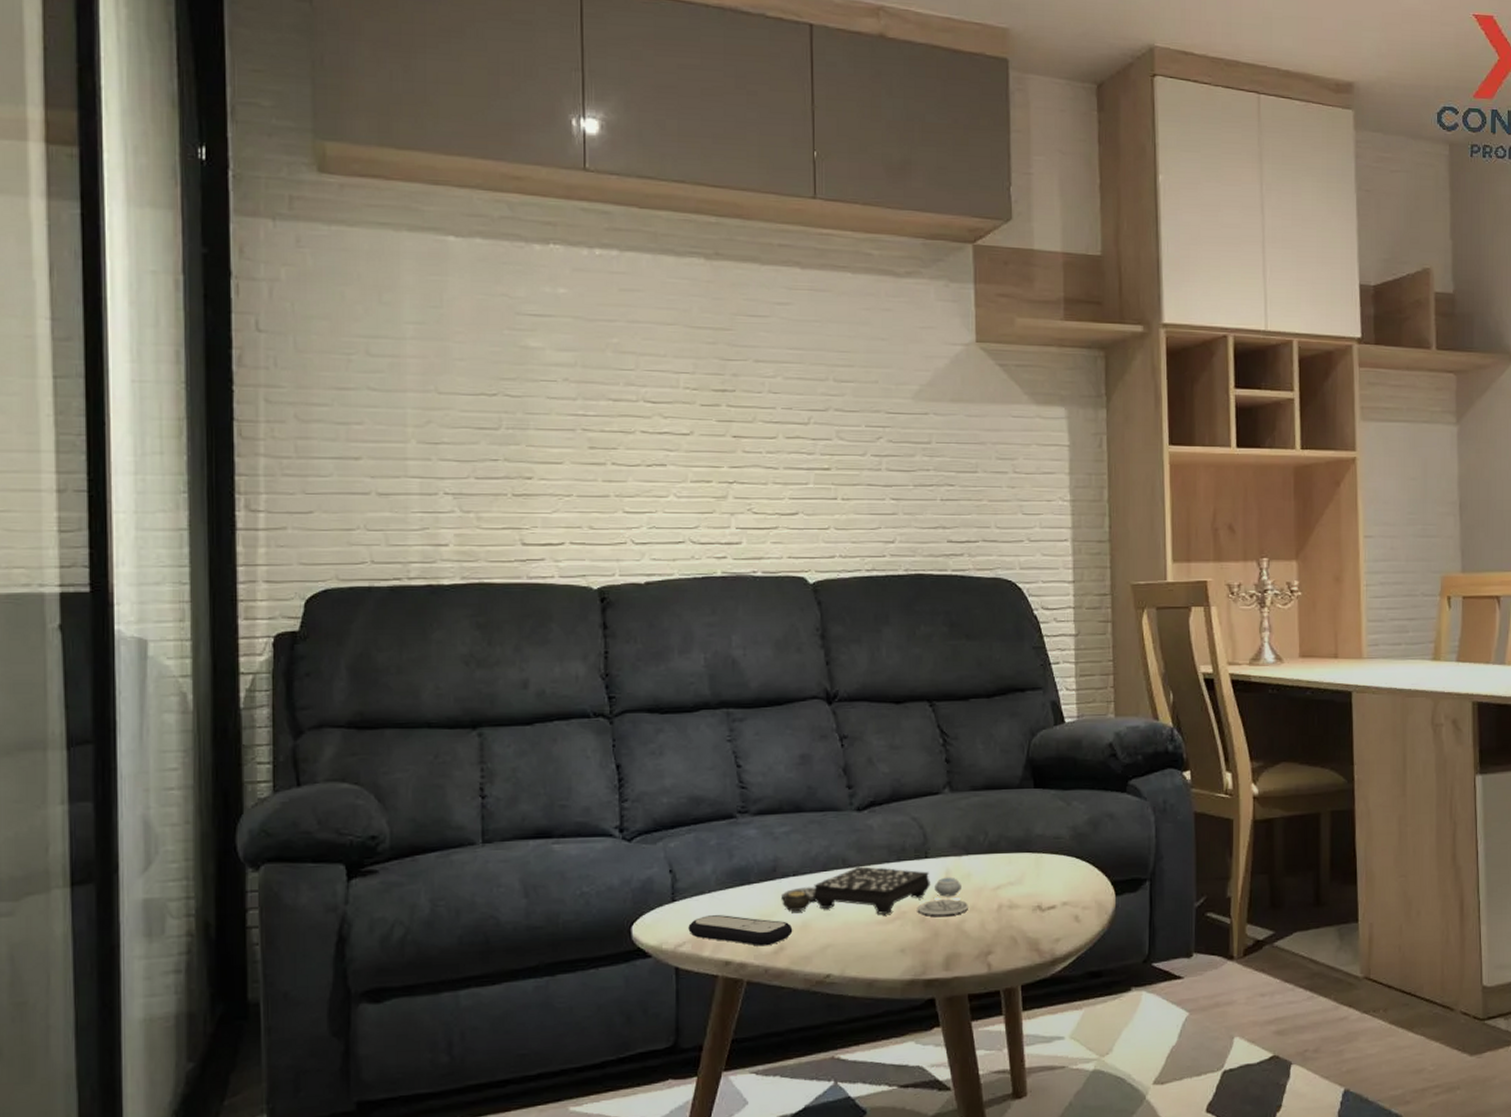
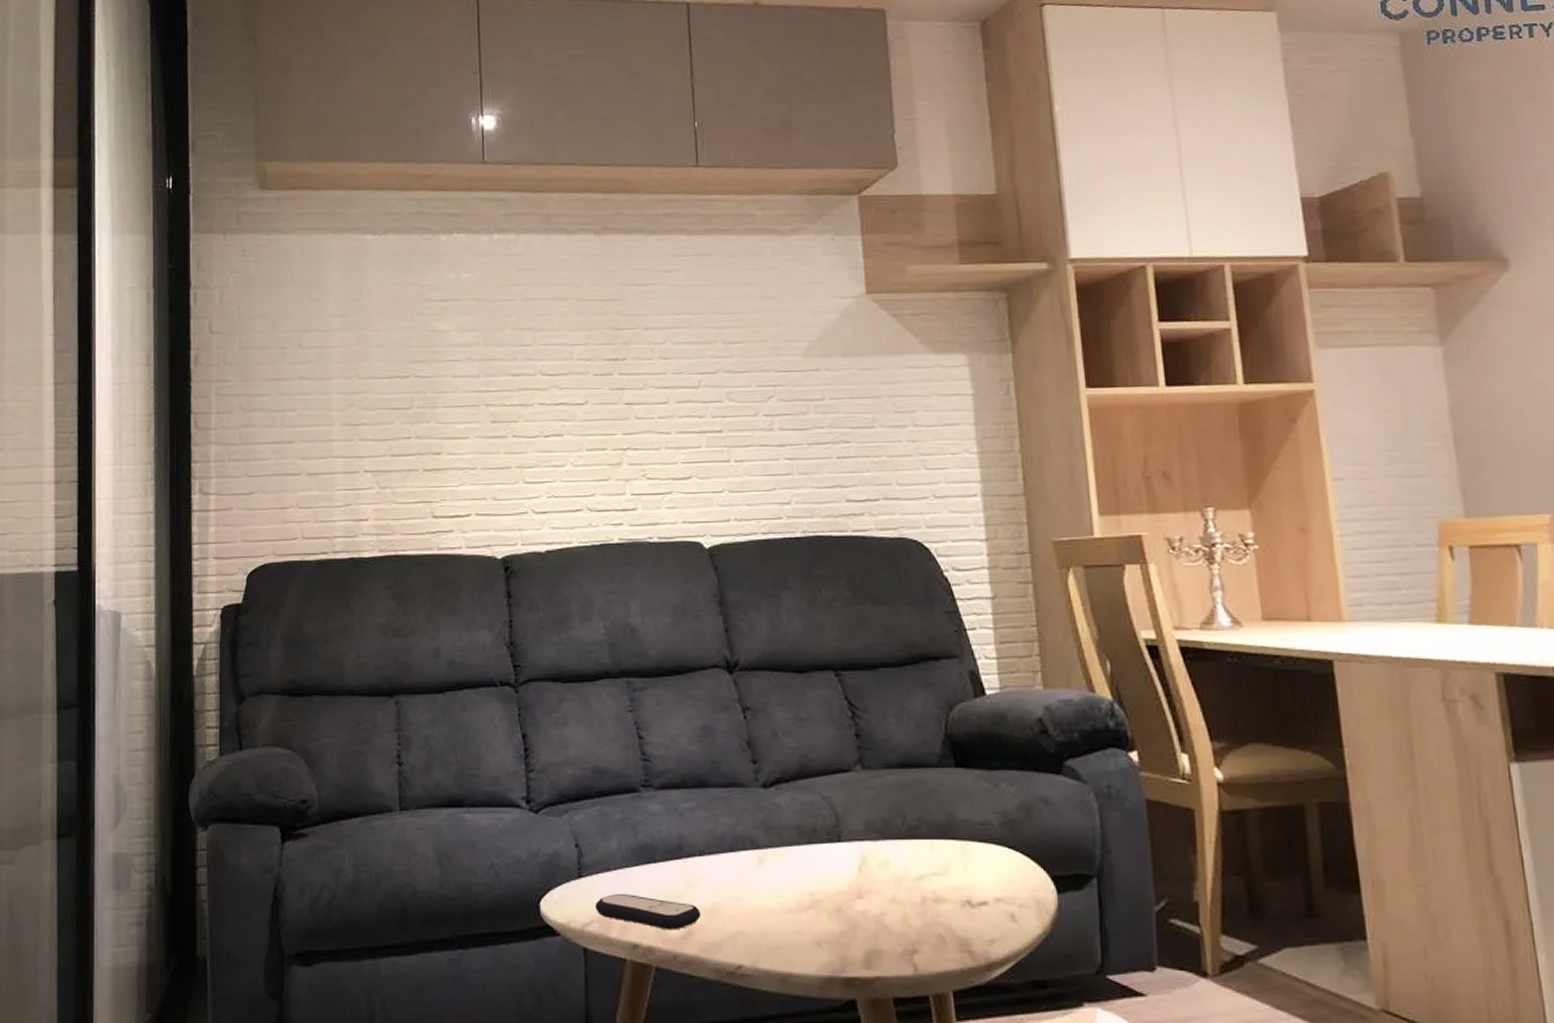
board game: present [782,866,969,916] -> none [688,848,889,907]

